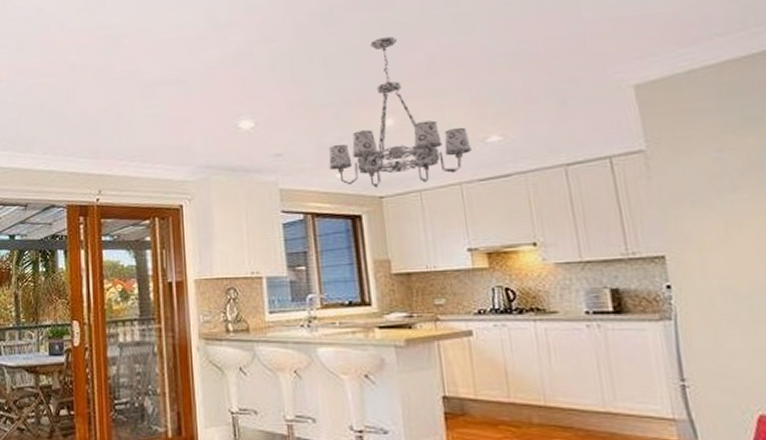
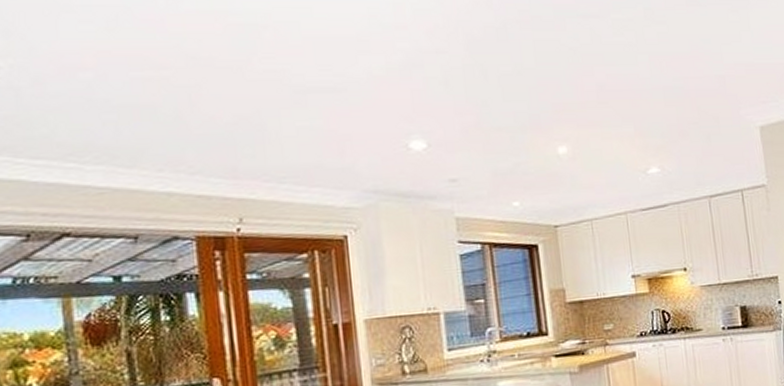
chandelier: present [328,36,472,188] -> none [505,61,635,217]

